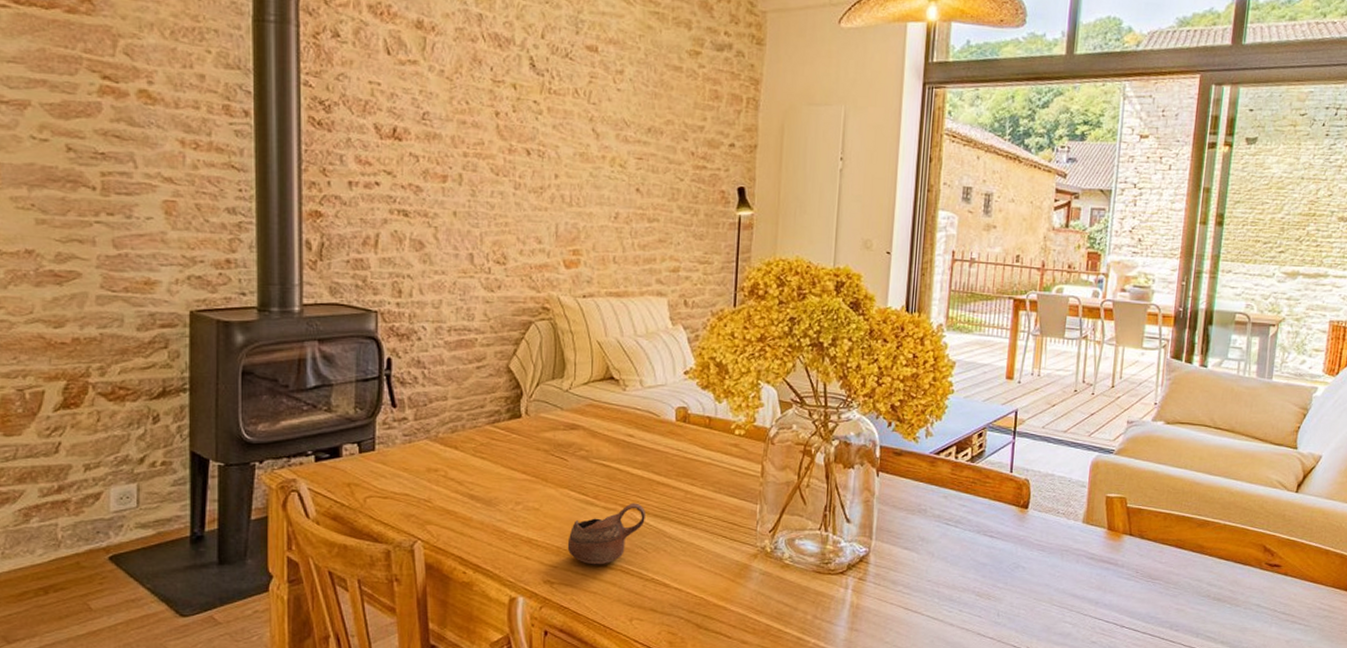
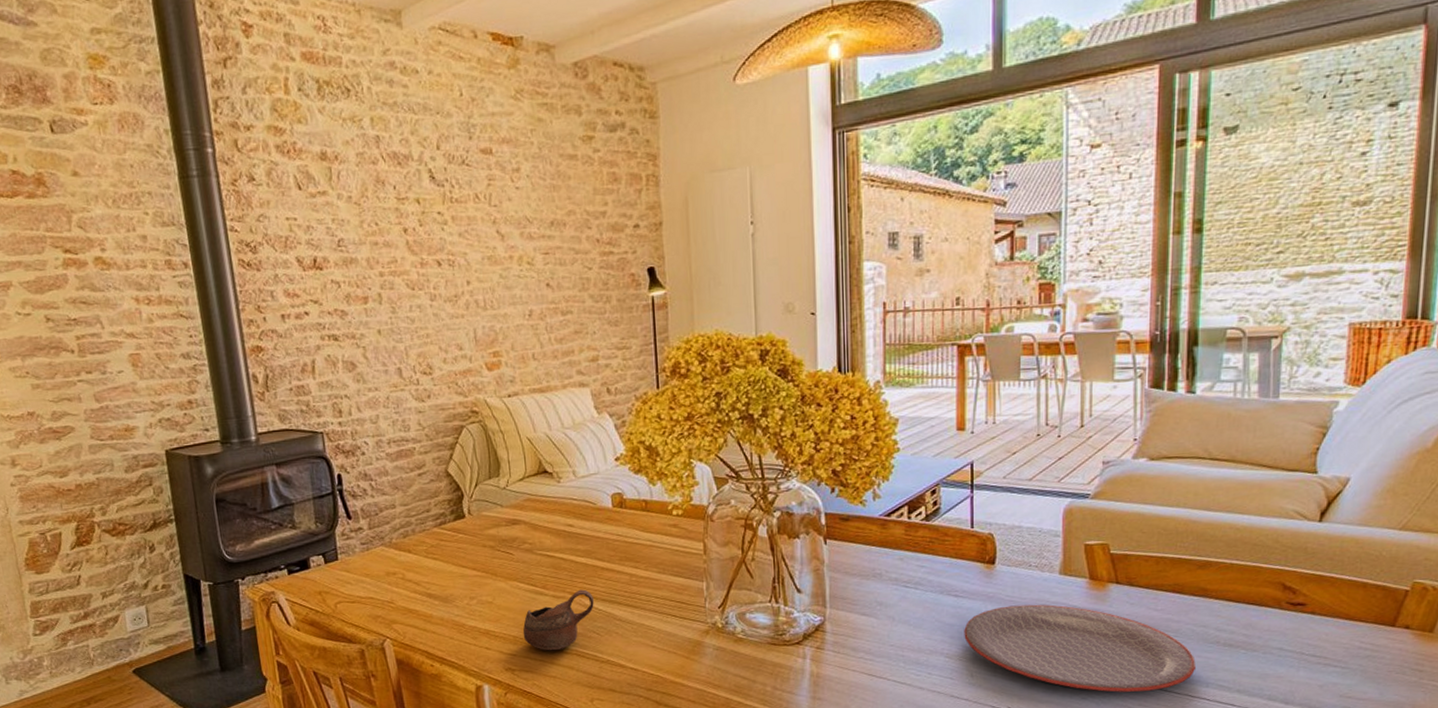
plate: none [995,549,1190,638] -> present [964,604,1196,692]

